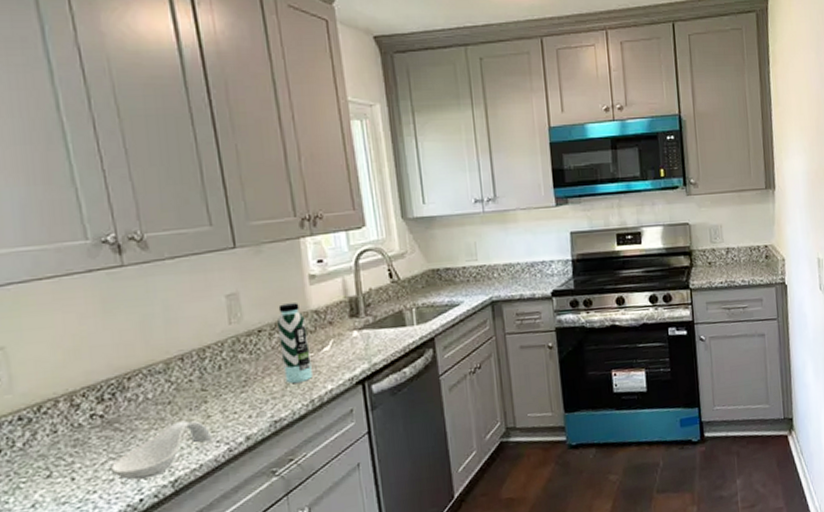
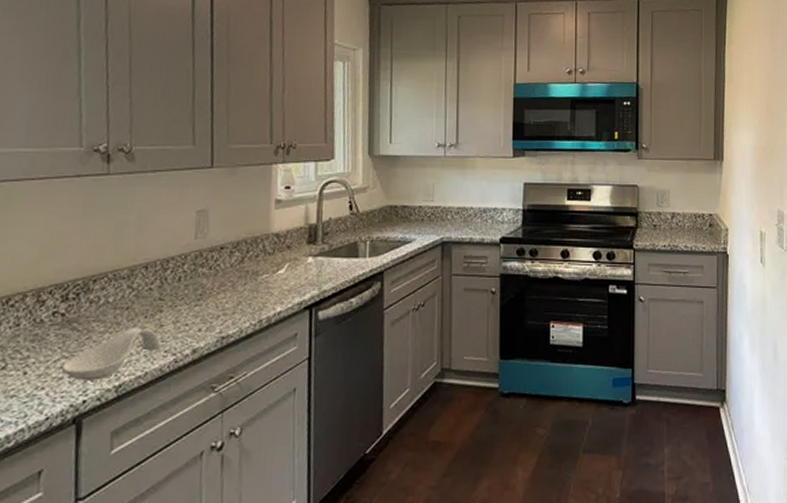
water bottle: present [276,303,312,383] -> none [238,225,266,301]

